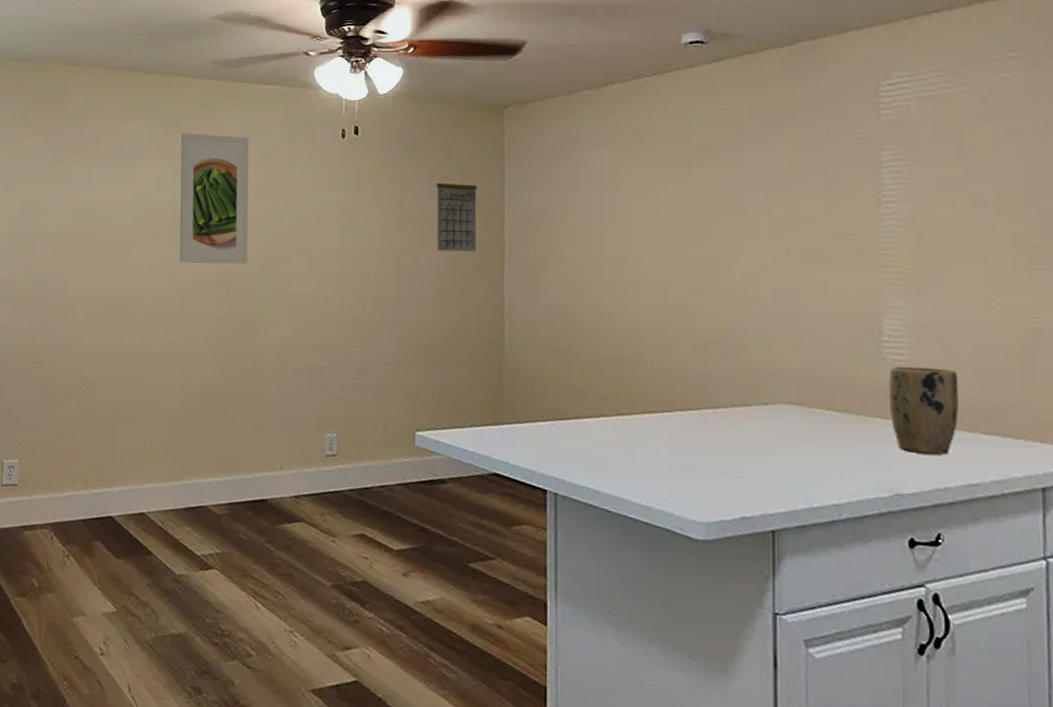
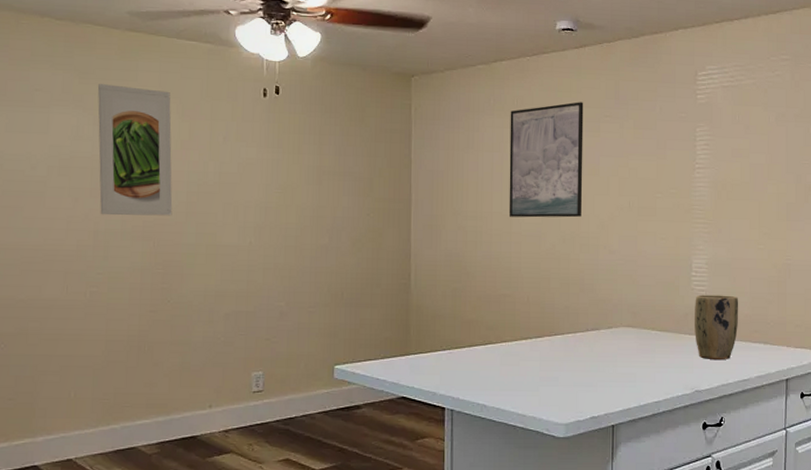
calendar: present [436,174,478,252] -> none [352,135,388,205]
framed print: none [624,126,722,266] -> present [508,102,584,218]

